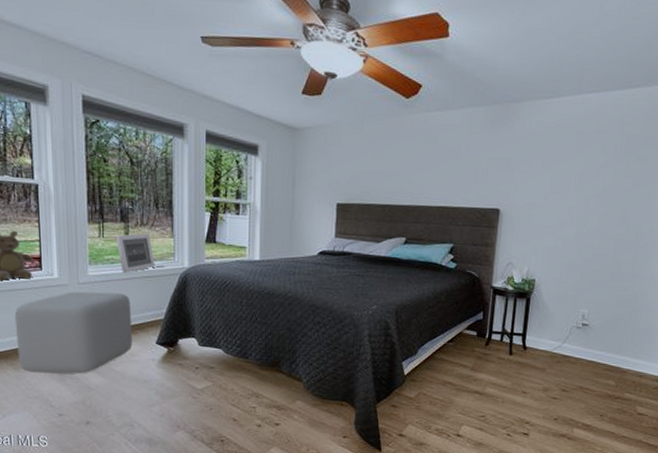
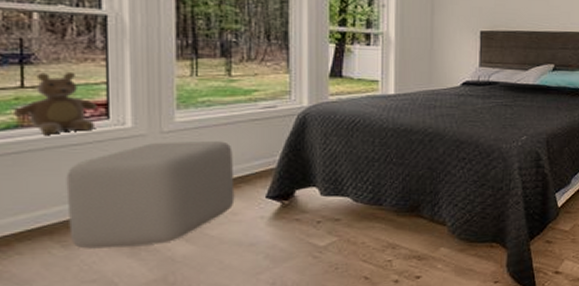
picture frame: present [116,233,155,273] -> none [214,69,265,117]

